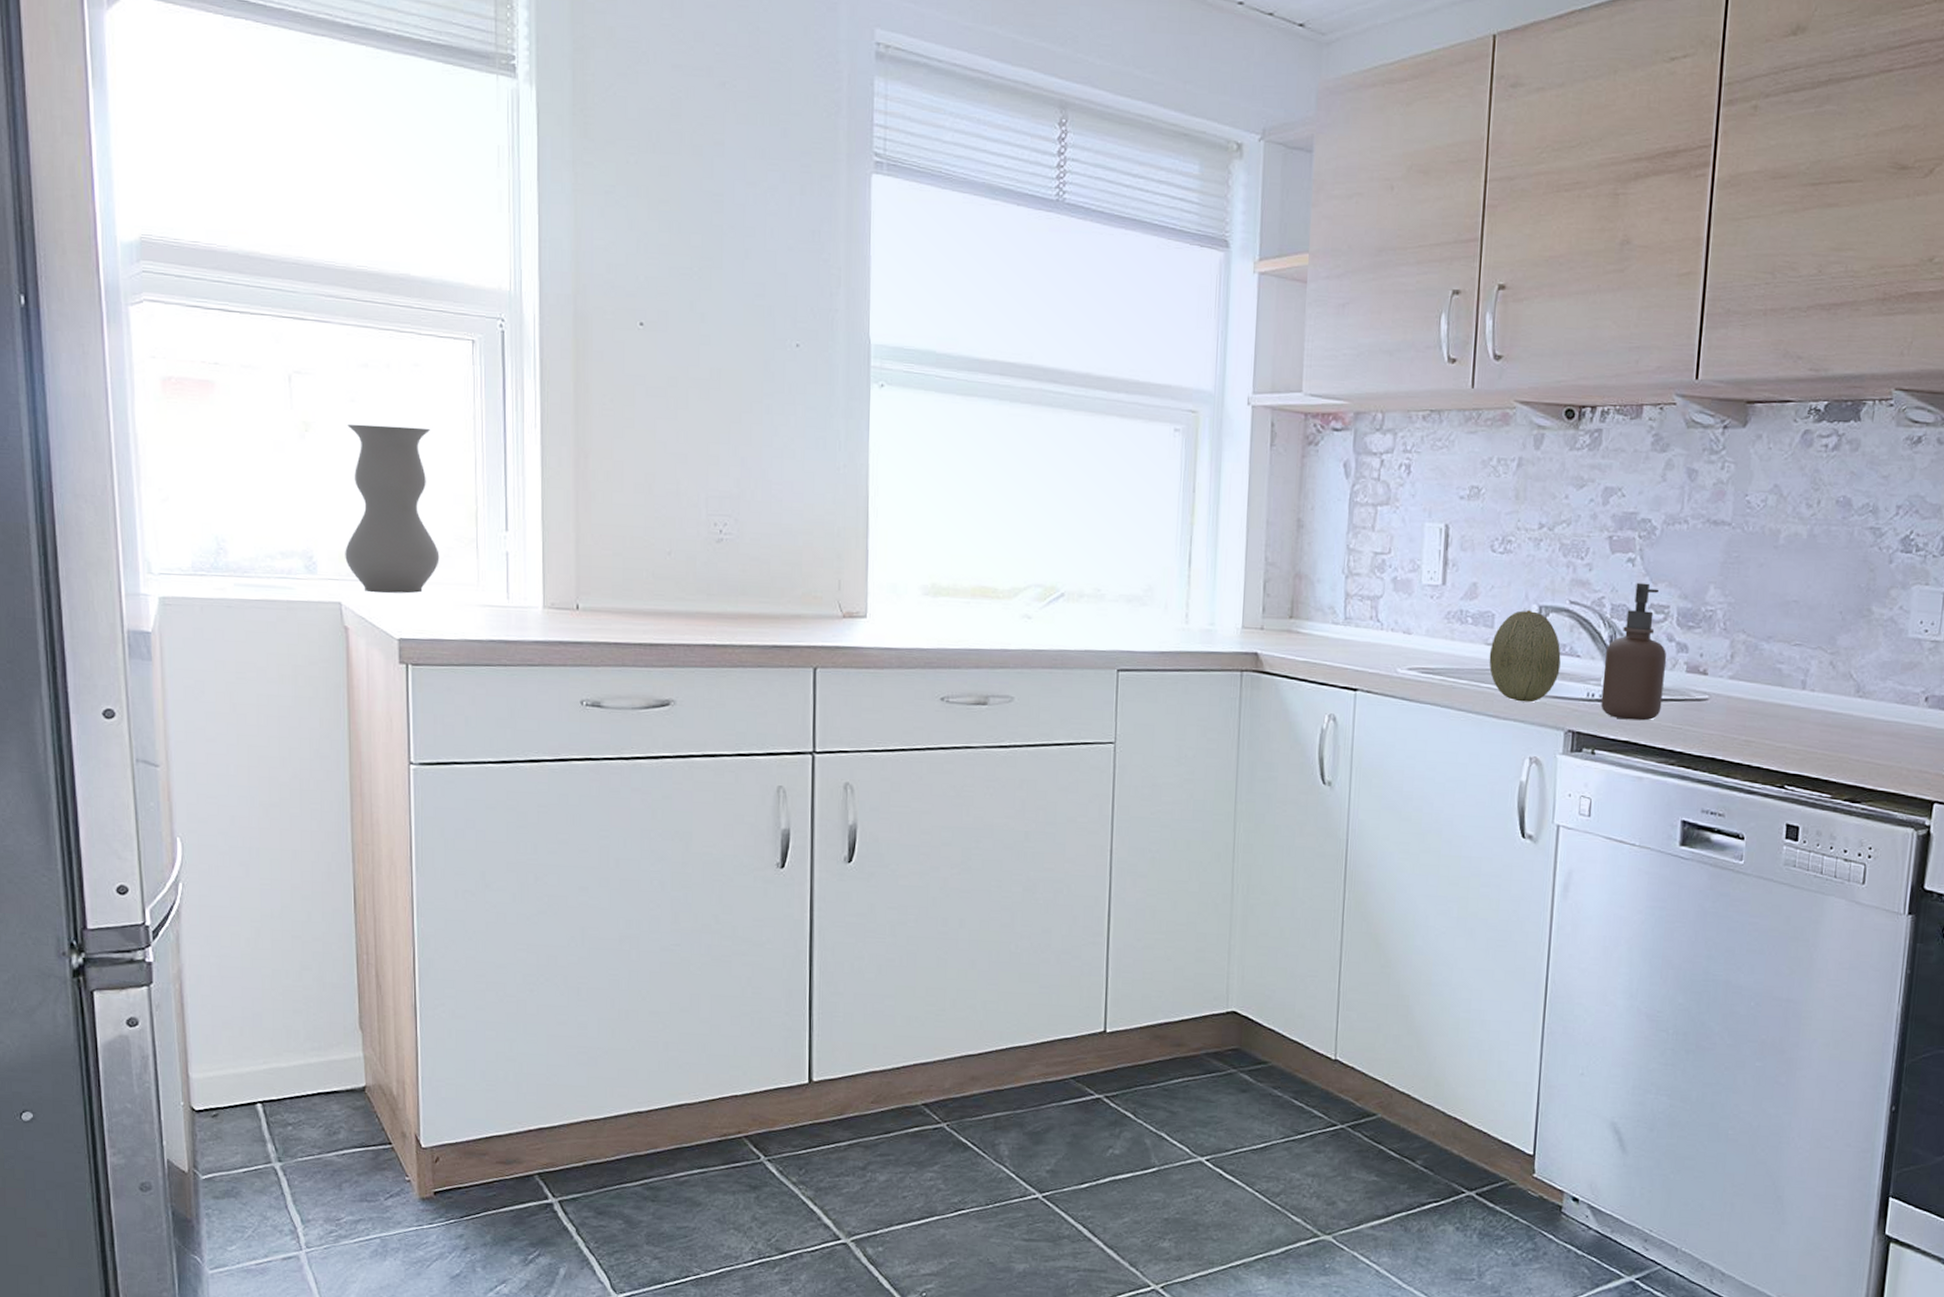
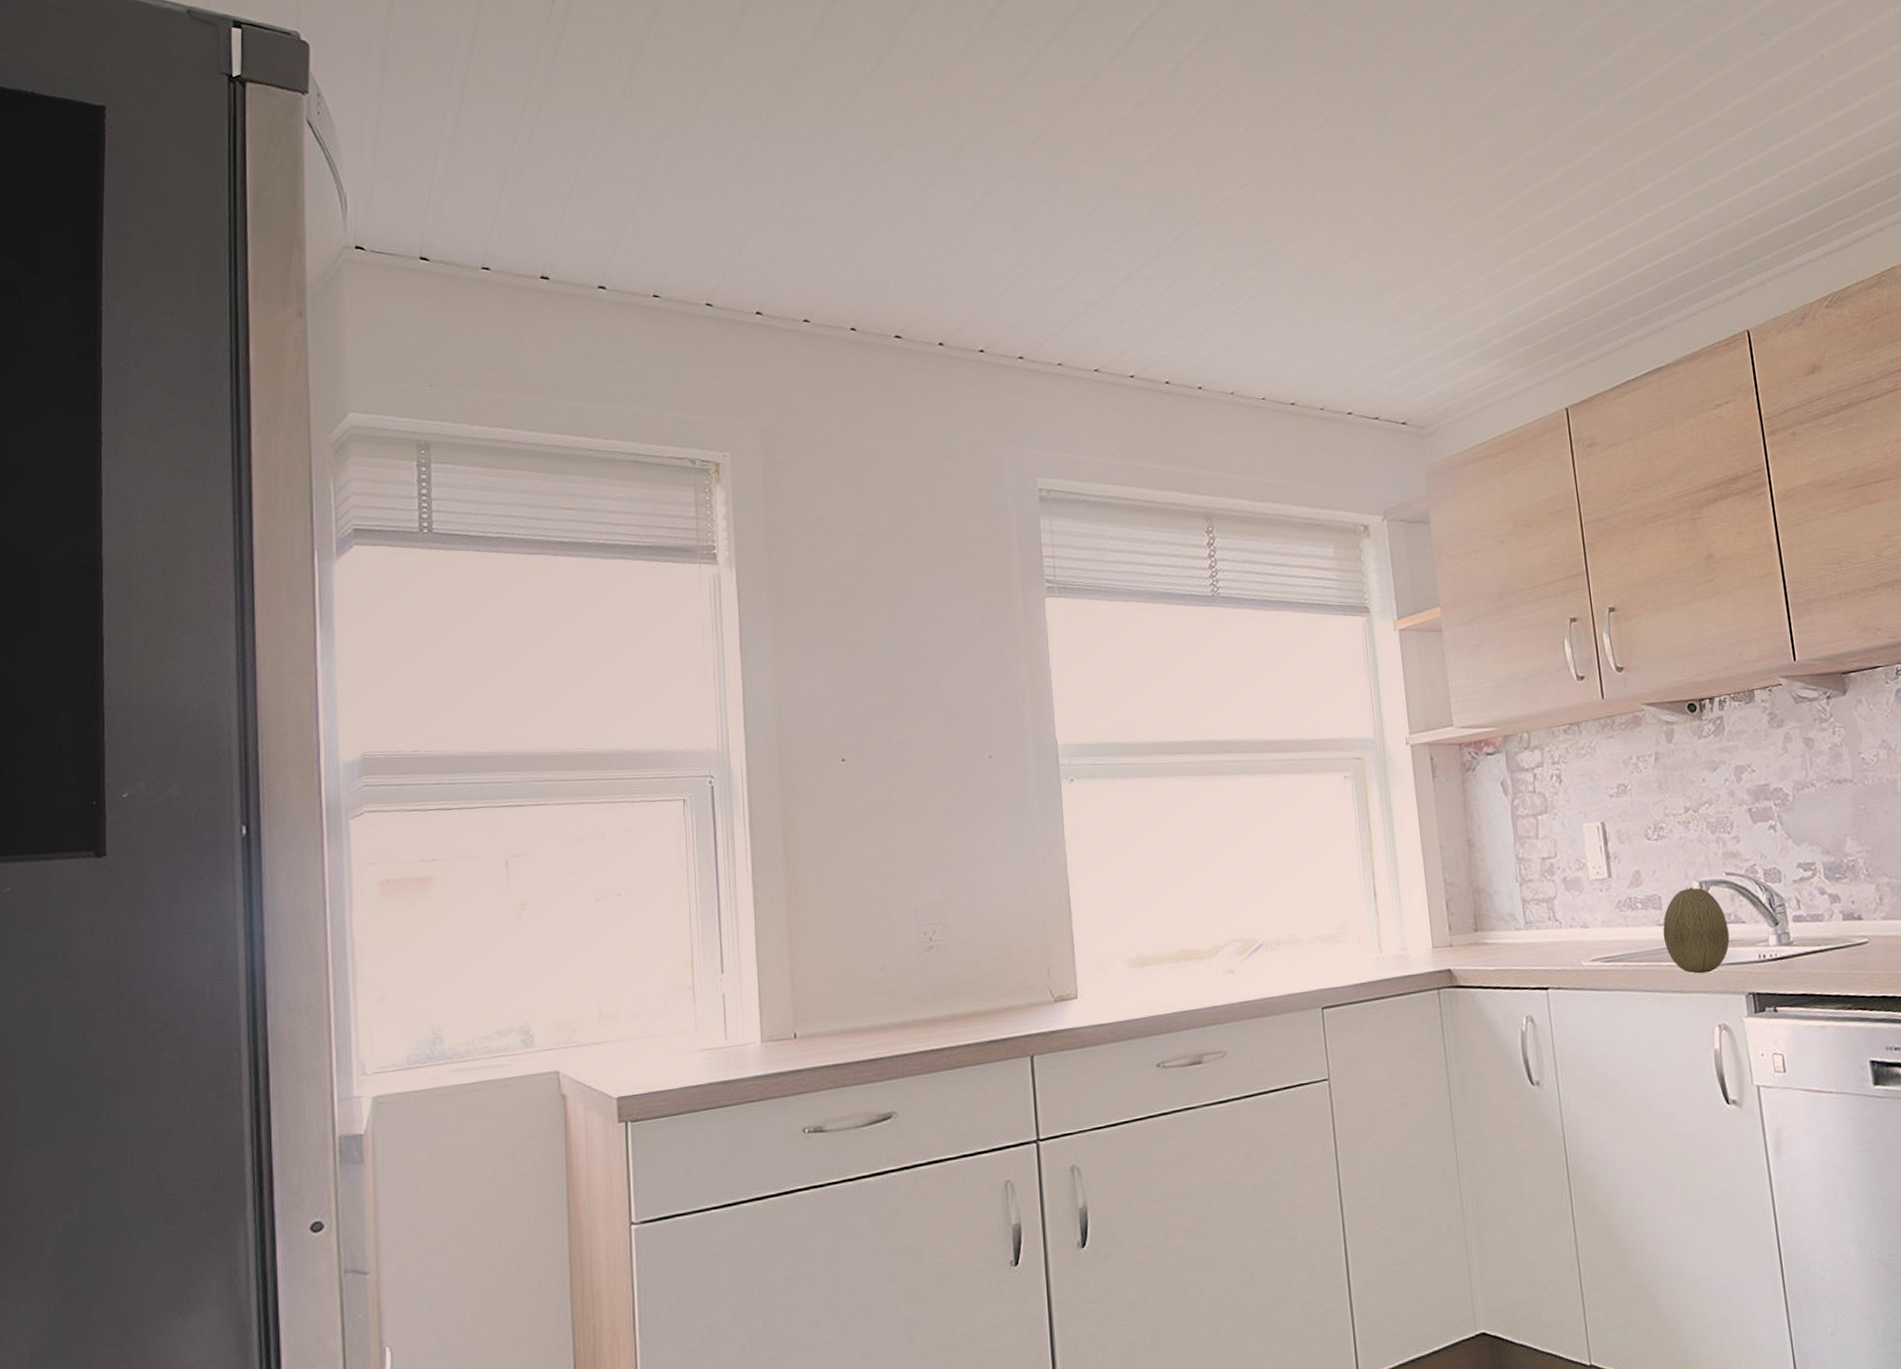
vase: present [345,424,440,594] -> none [562,888,657,1057]
soap dispenser: present [1601,582,1667,721] -> none [1767,845,1829,974]

